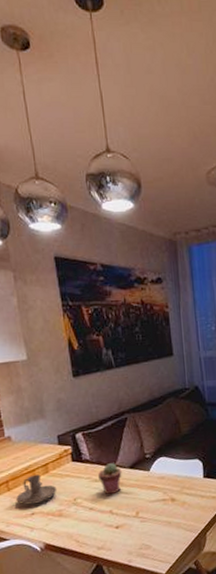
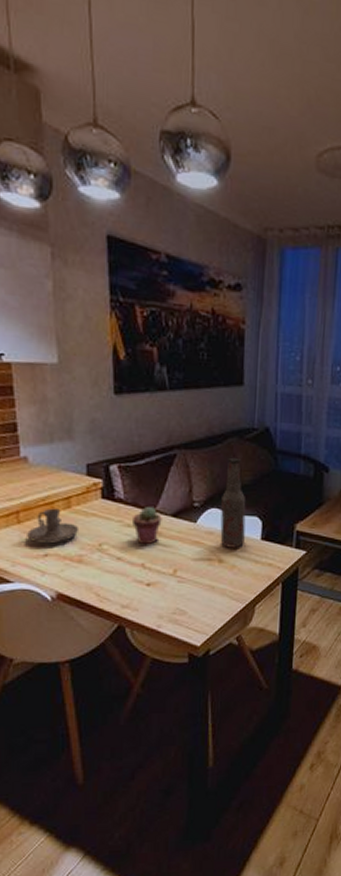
bottle: none [167,413,190,488] -> present [220,457,246,548]

